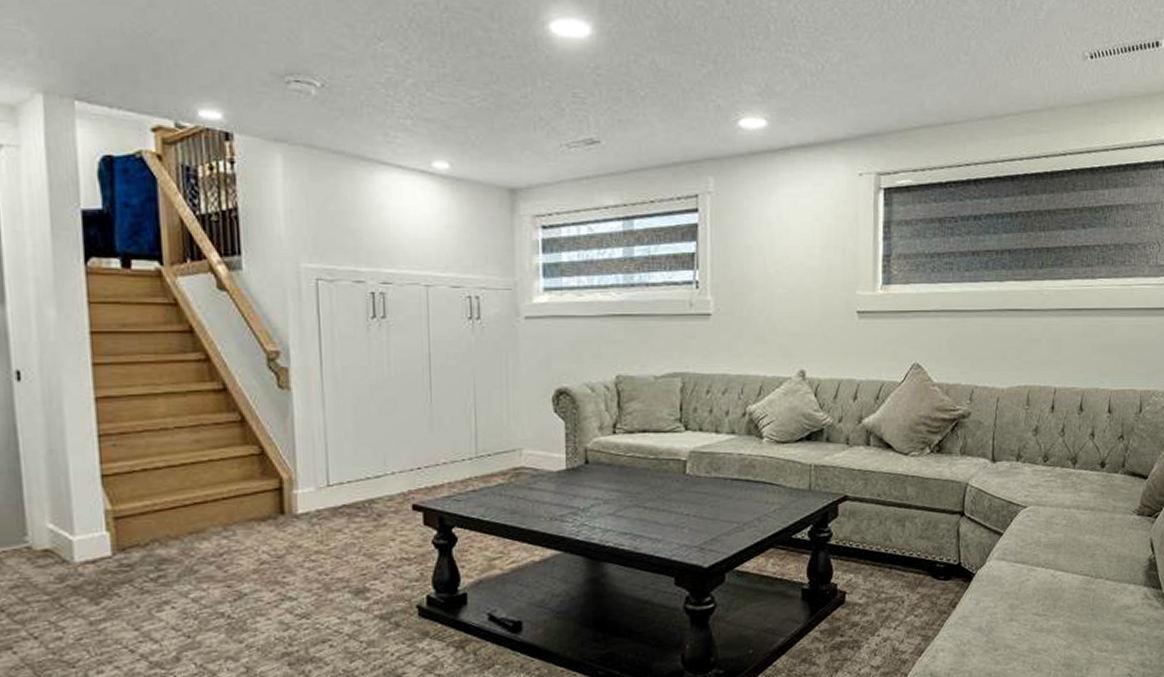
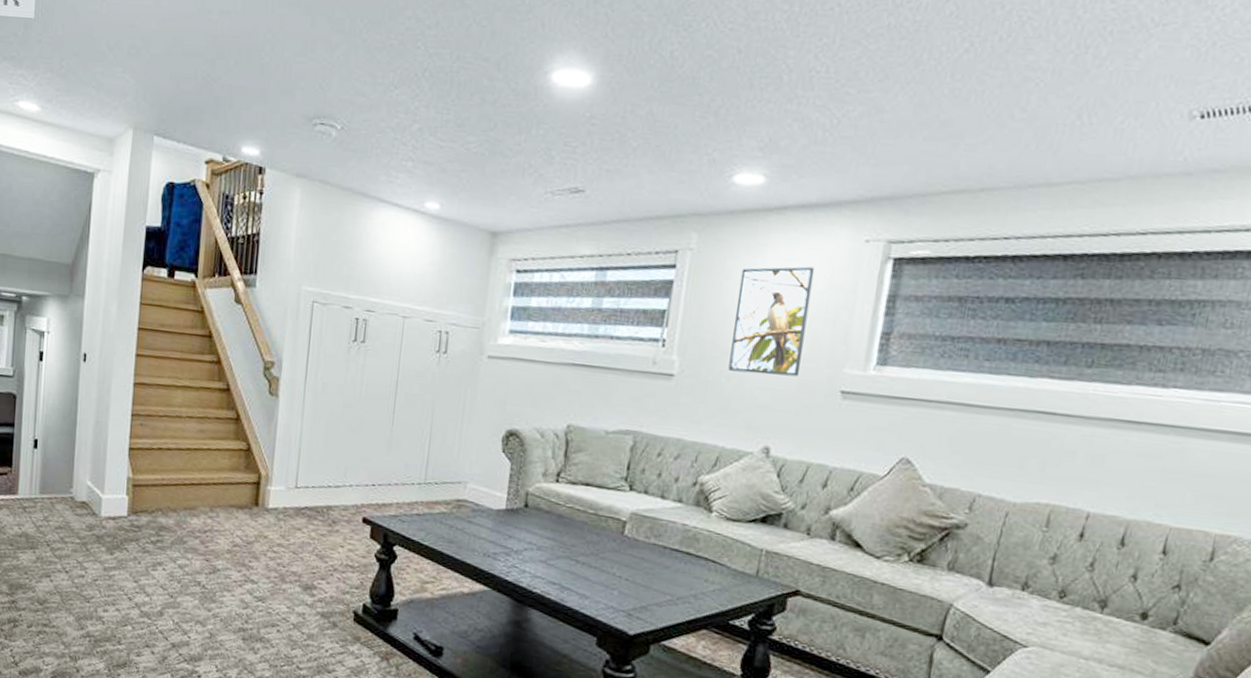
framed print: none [758,201,821,304] -> present [728,266,815,377]

